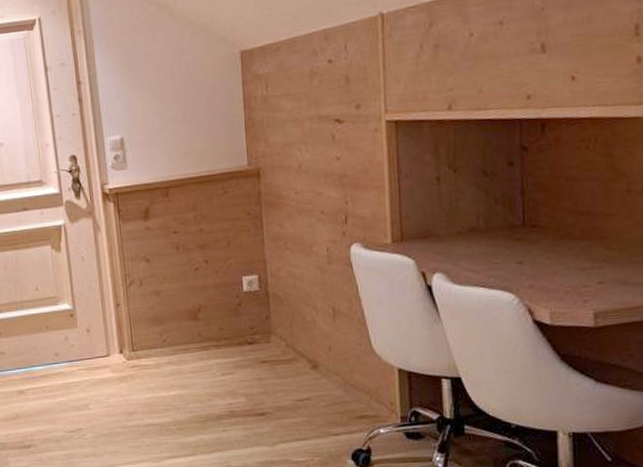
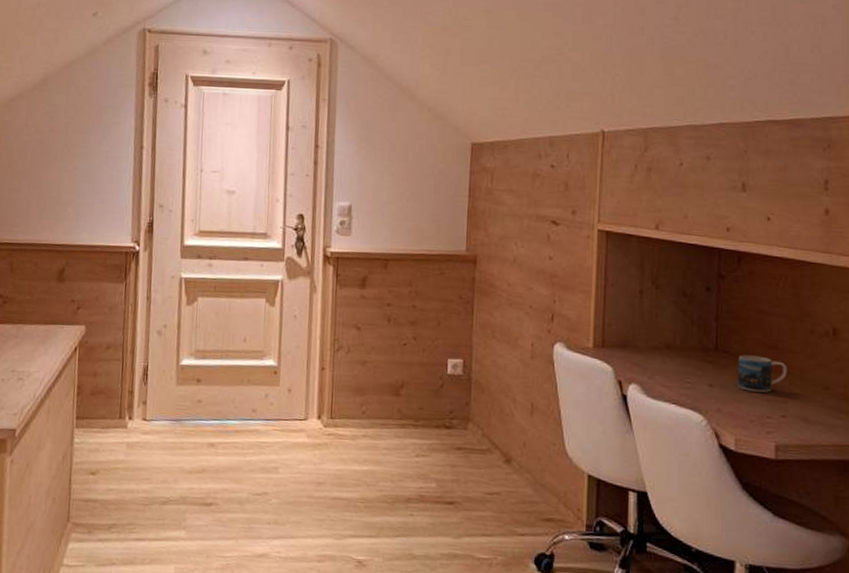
mug: none [548,224,603,263] -> present [737,354,787,393]

